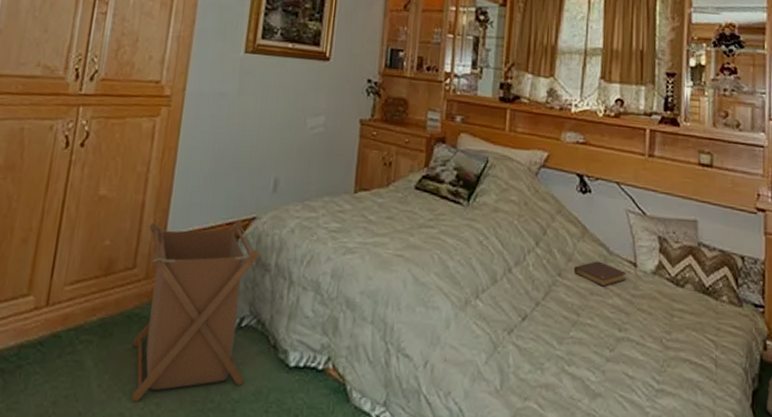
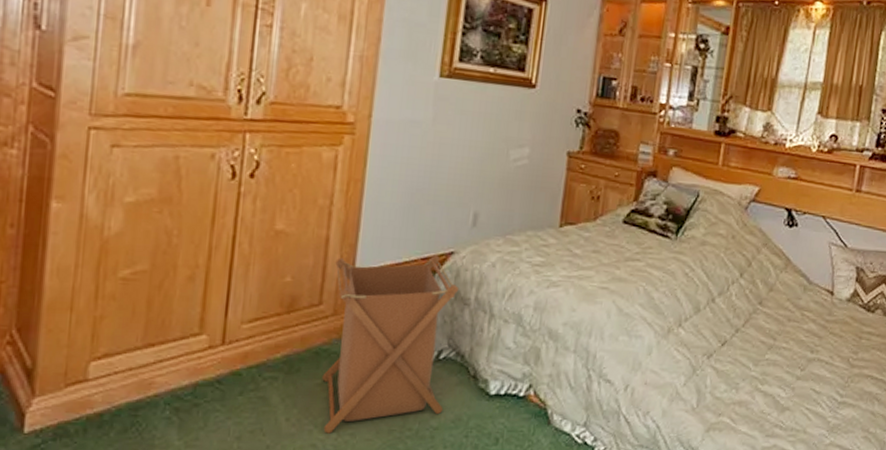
book: present [573,261,627,287] -> none [774,290,824,314]

